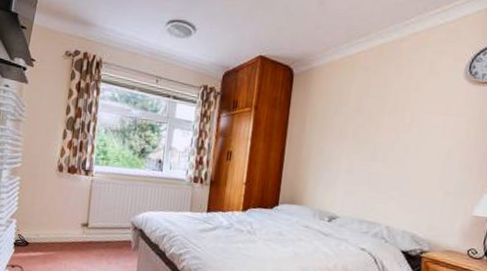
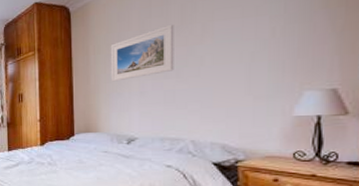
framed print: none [322,107,388,156] -> present [110,24,174,82]

